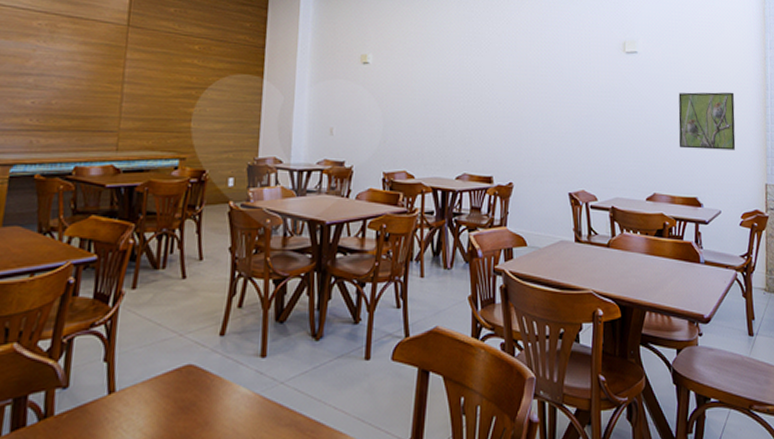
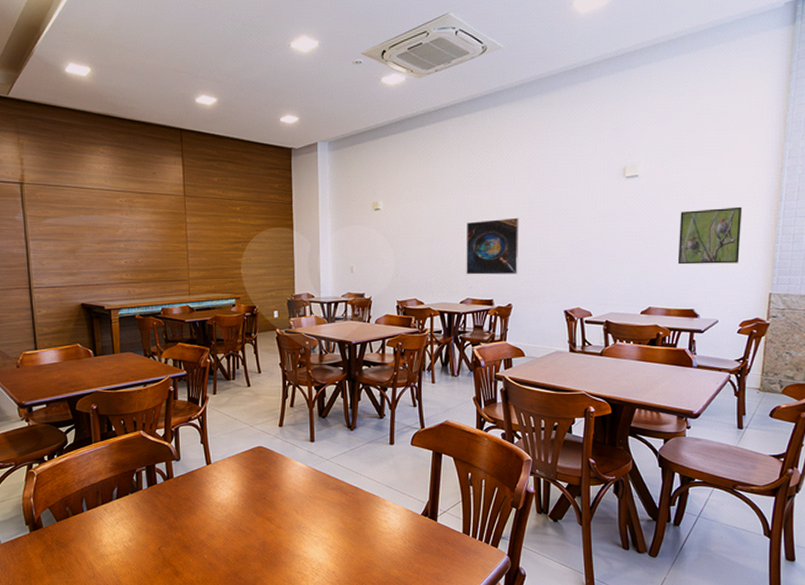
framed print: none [463,85,521,148] -> present [466,217,520,275]

